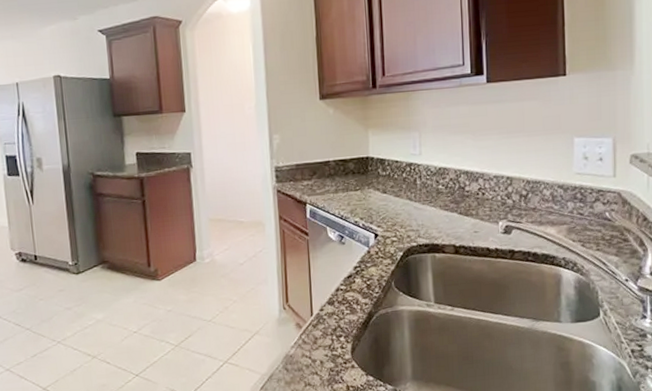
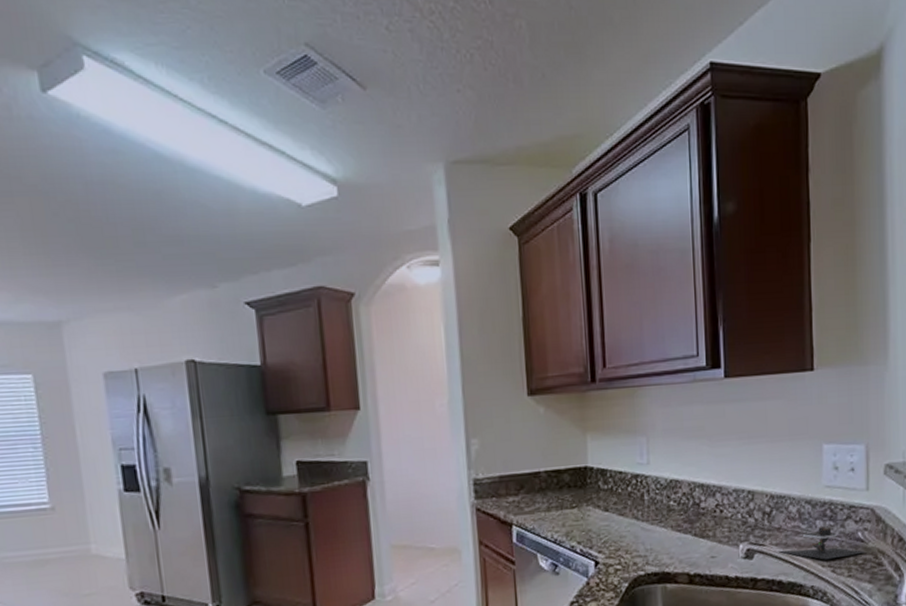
architectural model: none [534,207,612,236] -> present [779,526,865,560]

